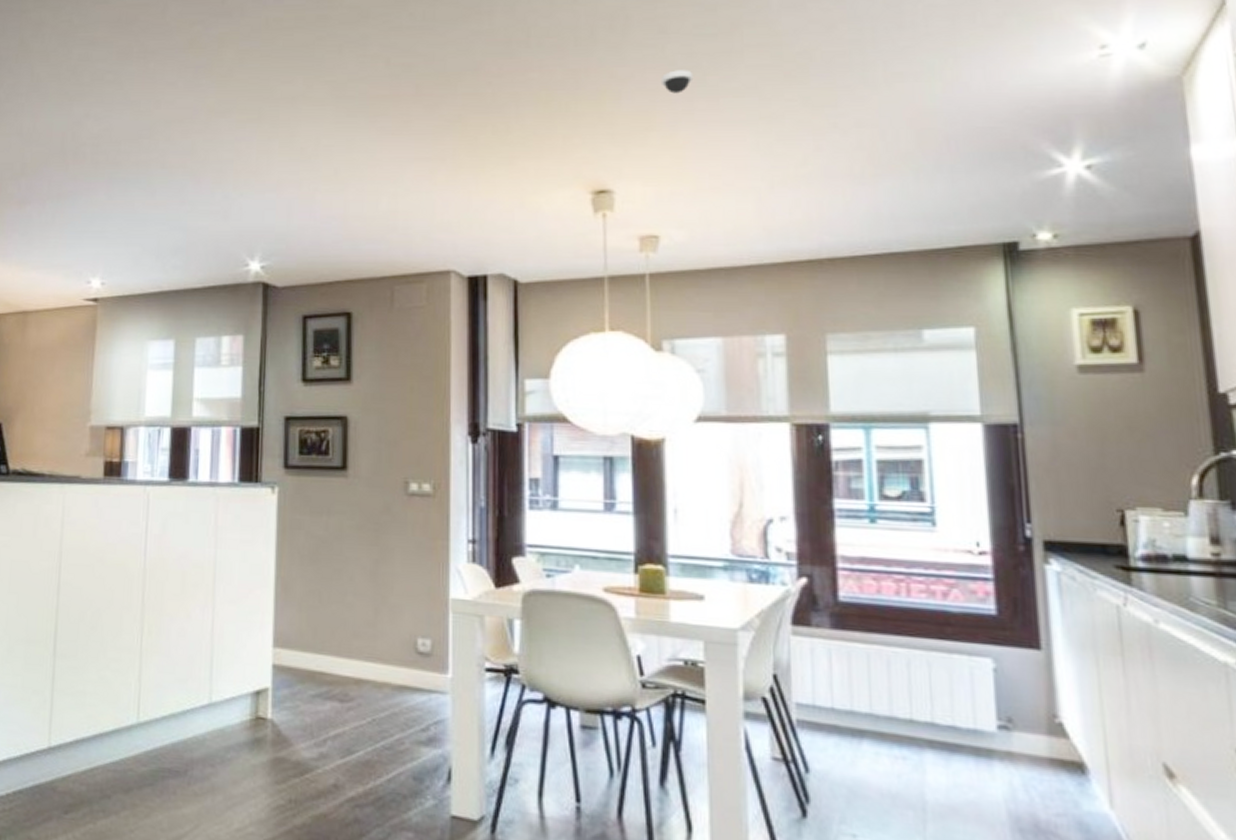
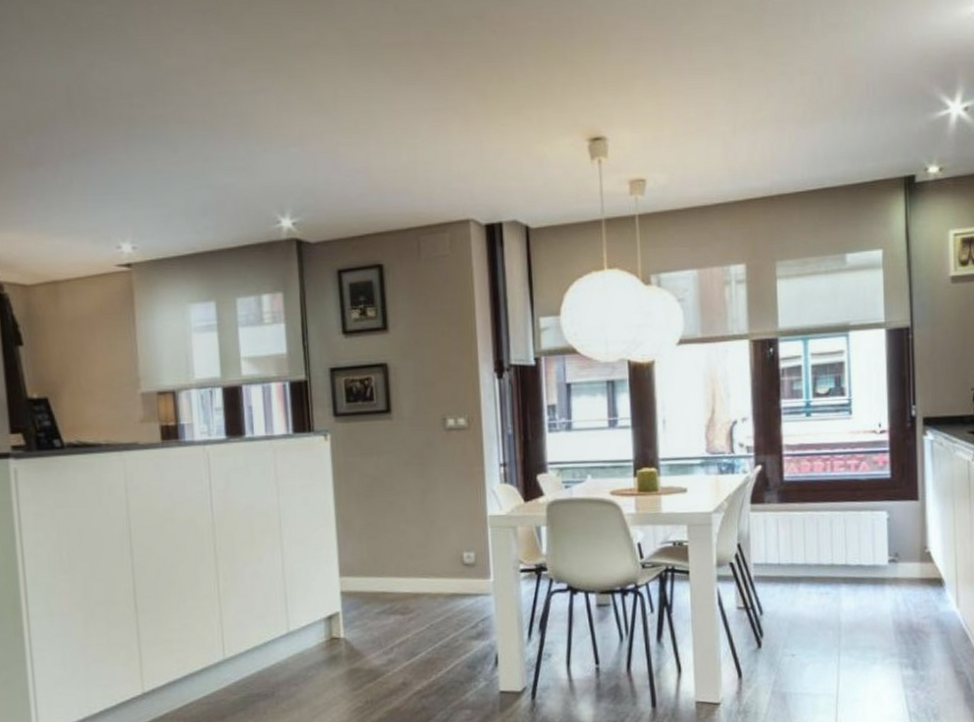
dome security camera: present [660,70,694,94] -> none [643,19,671,43]

